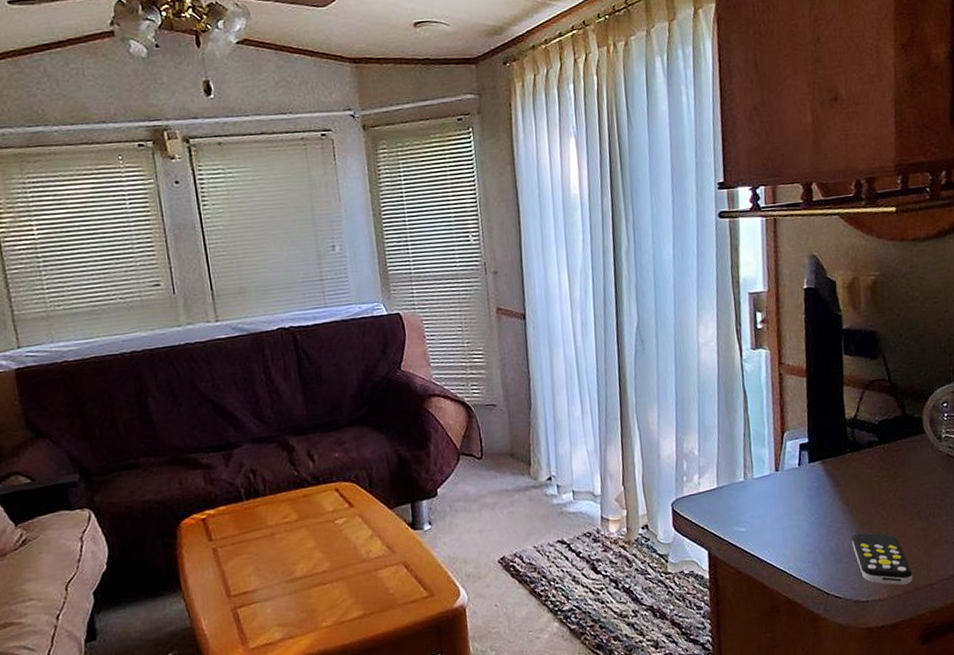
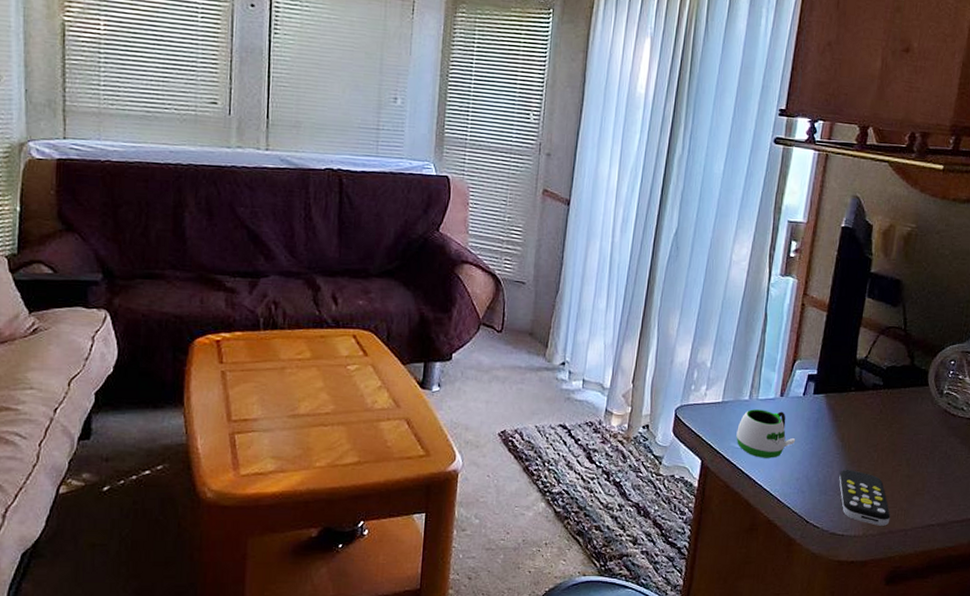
mug: none [738,486,800,538] -> present [736,409,796,458]

